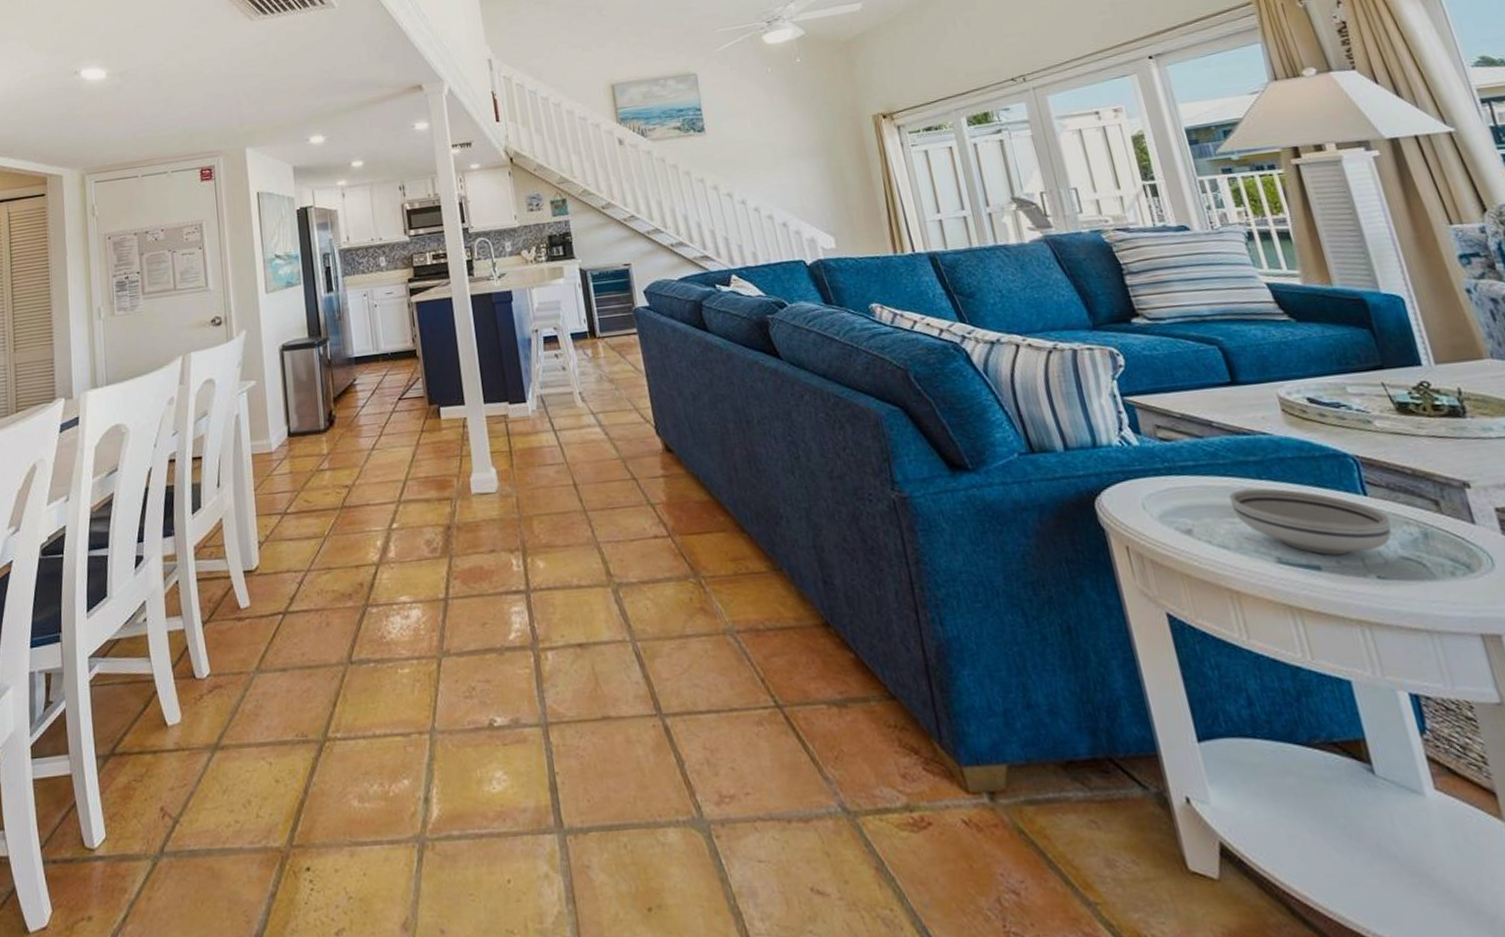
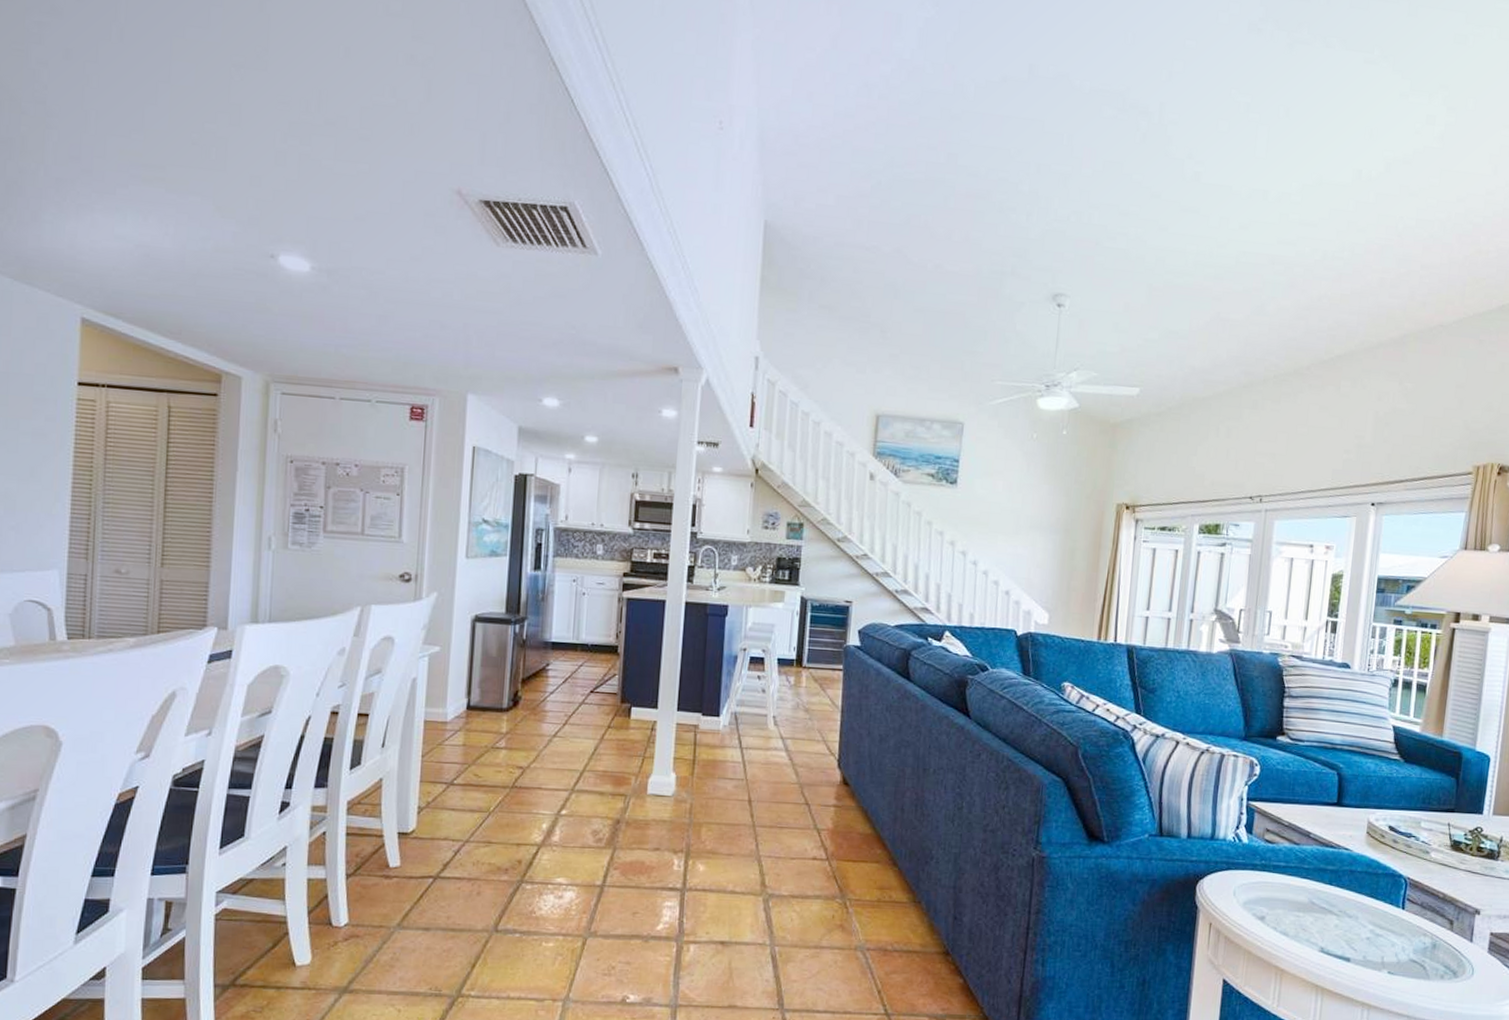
bowl: present [1229,488,1392,555] -> none [1301,891,1414,952]

